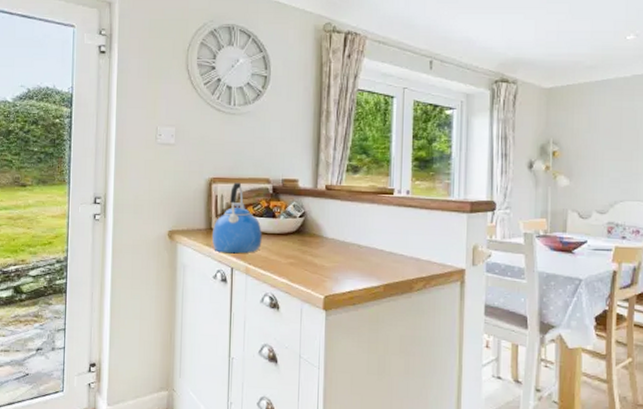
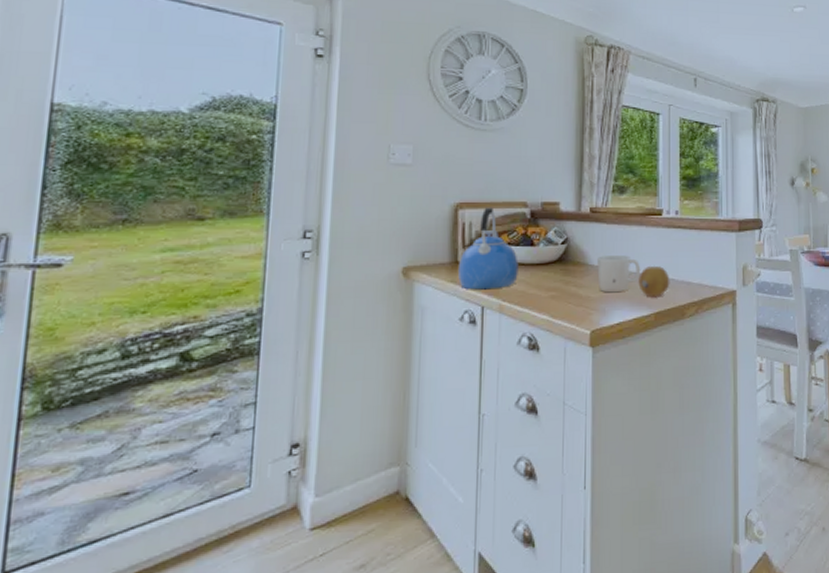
mug: none [331,229,372,264] -> present [597,255,641,293]
fruit: none [368,241,400,270] -> present [637,265,670,296]

